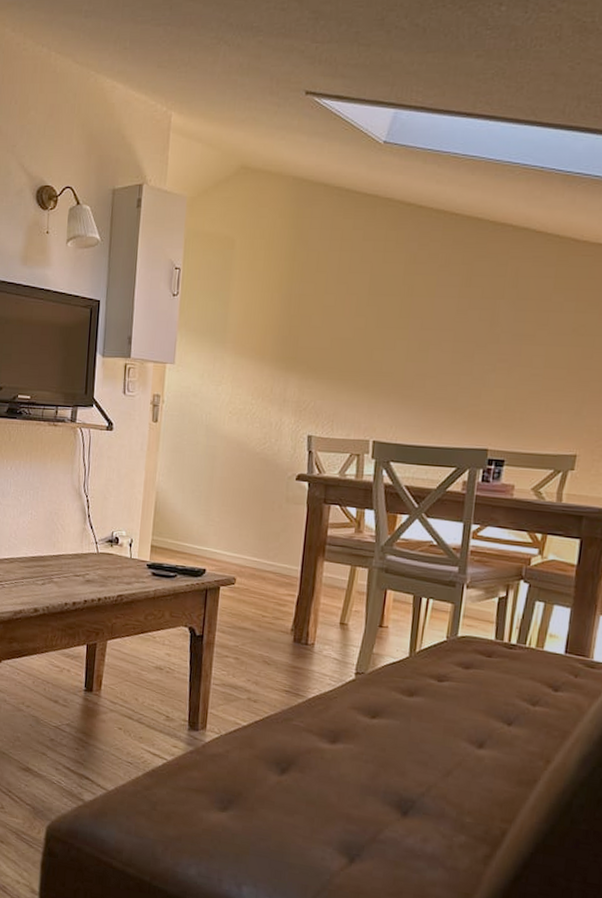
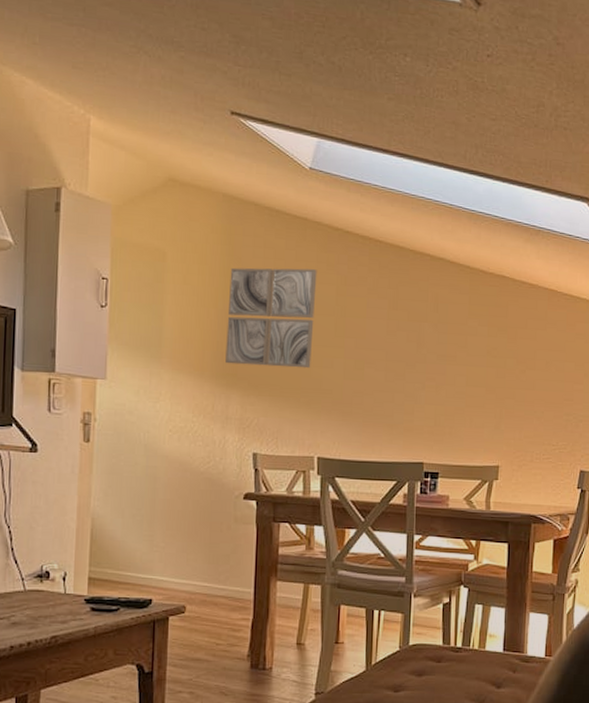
wall art: none [286,248,385,351] -> present [225,267,317,369]

